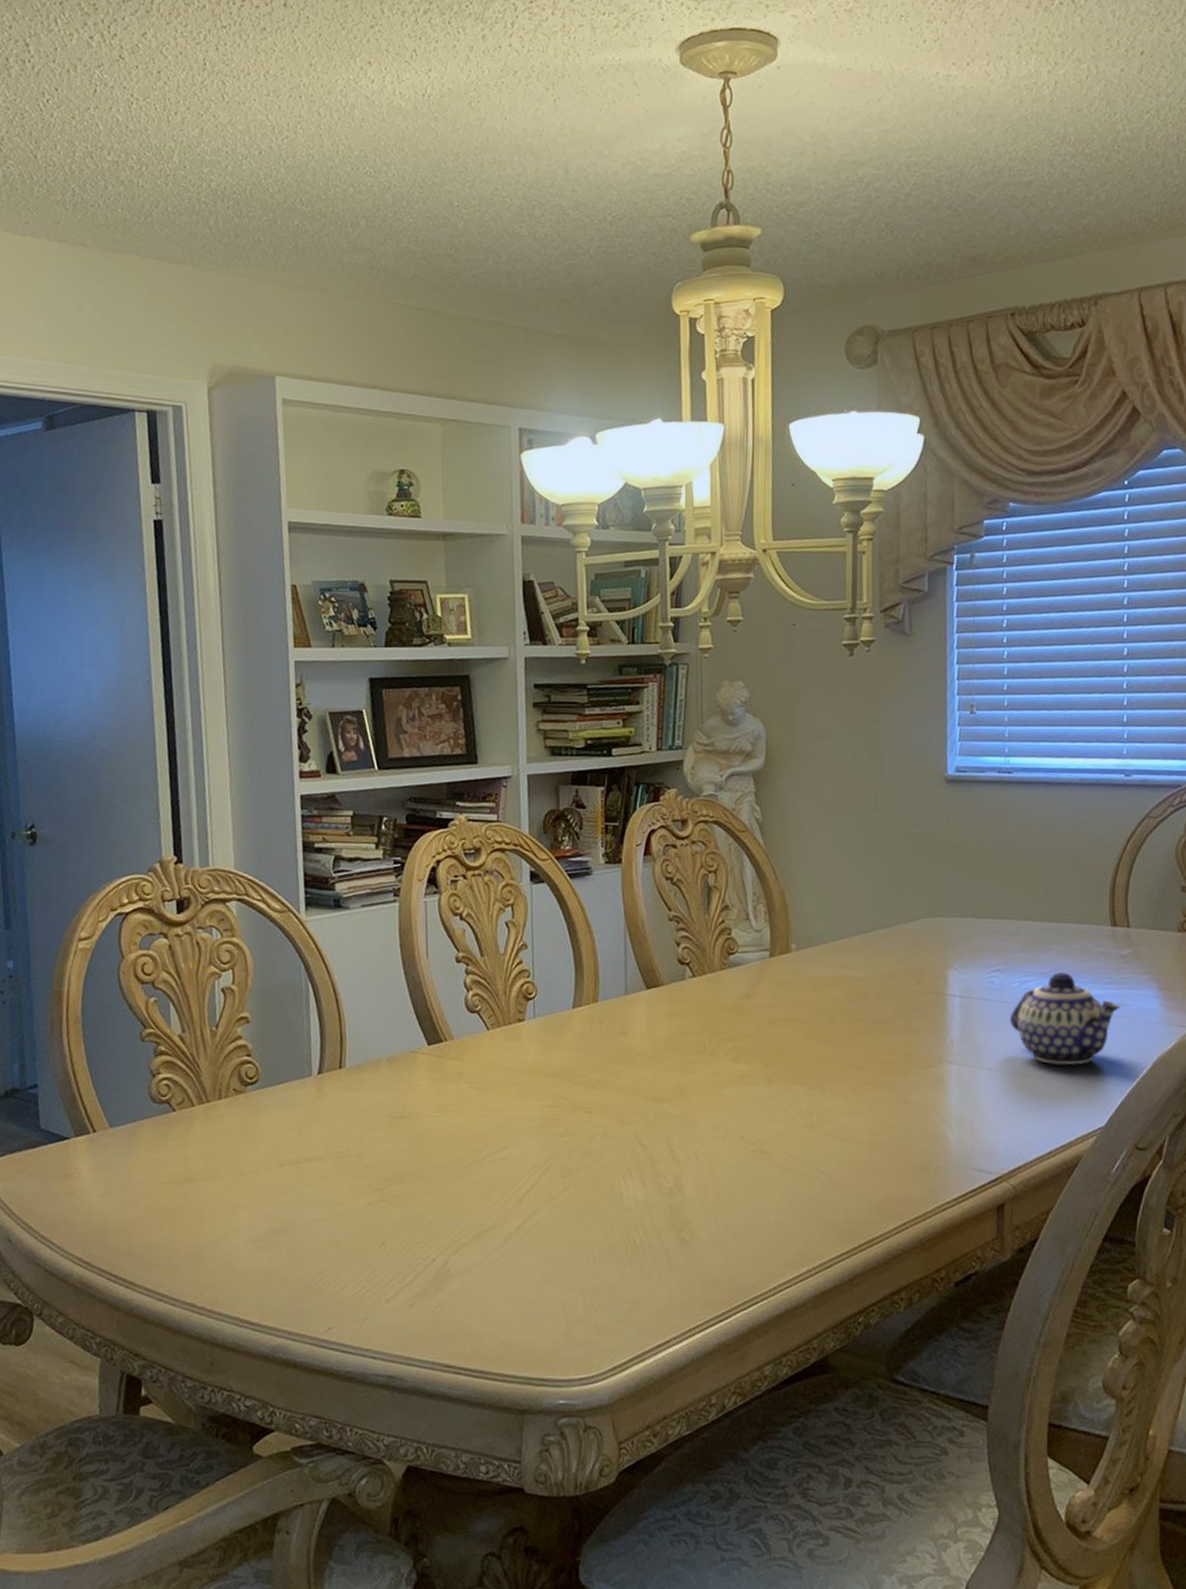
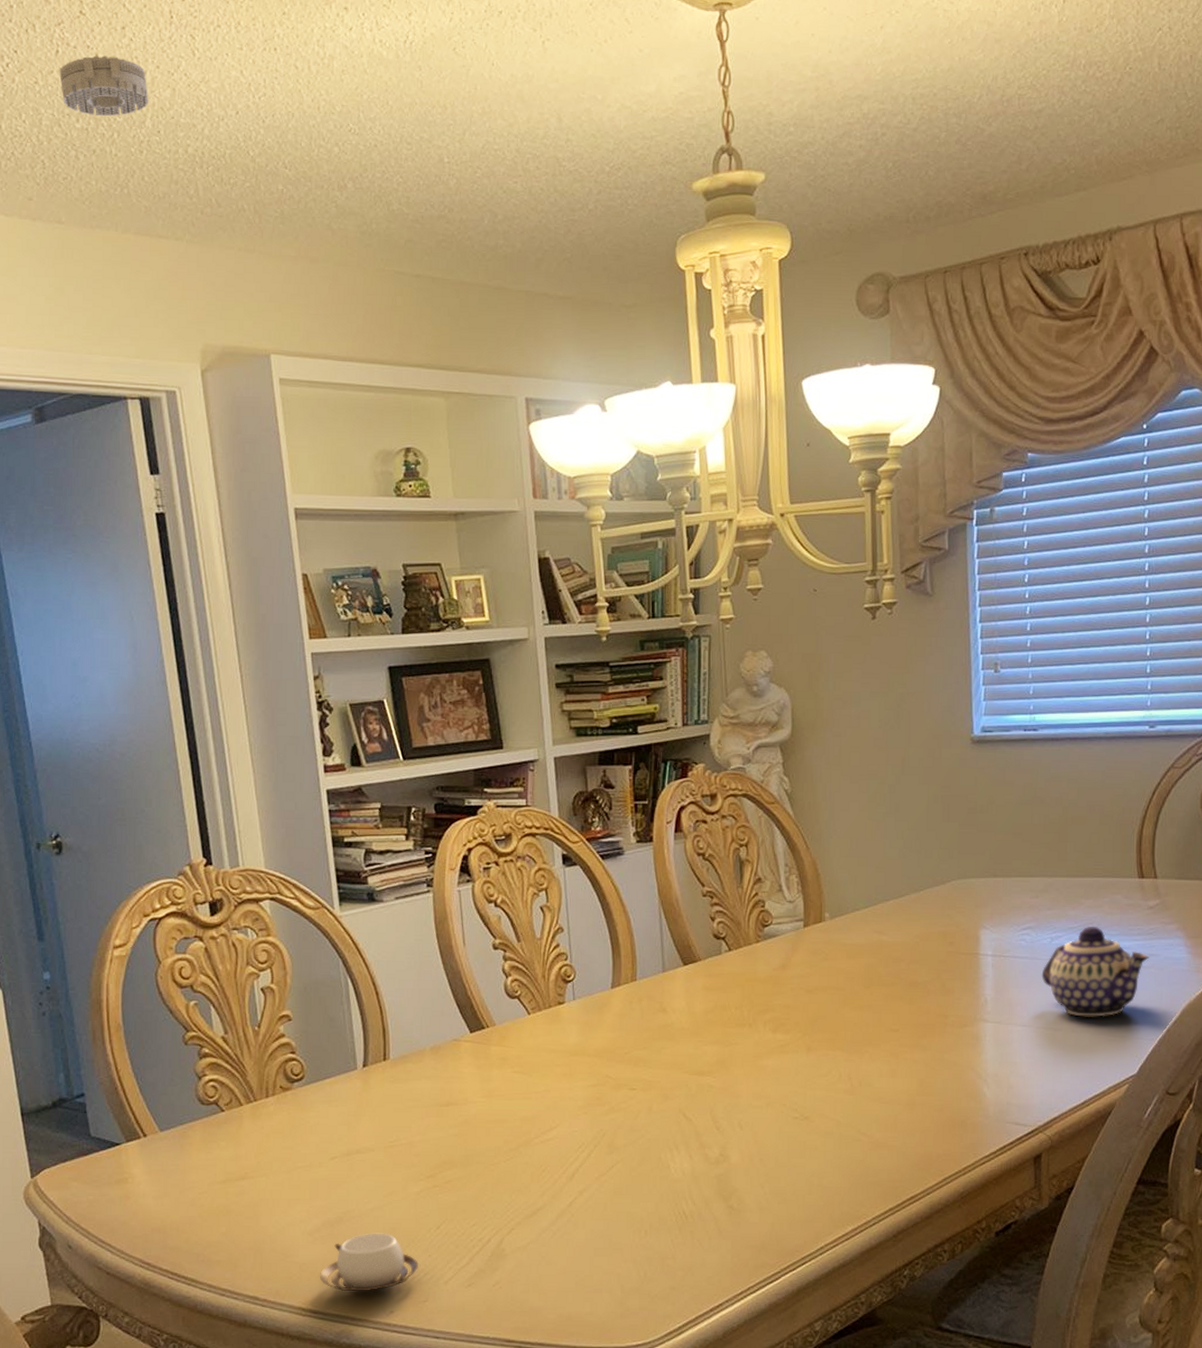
smoke detector: none [95,95,178,151] -> present [59,55,148,116]
cup: none [260,1244,361,1306] -> present [320,1233,418,1292]

